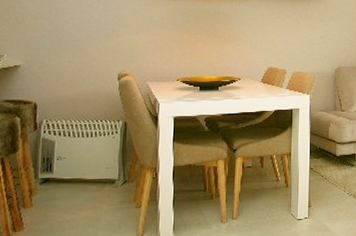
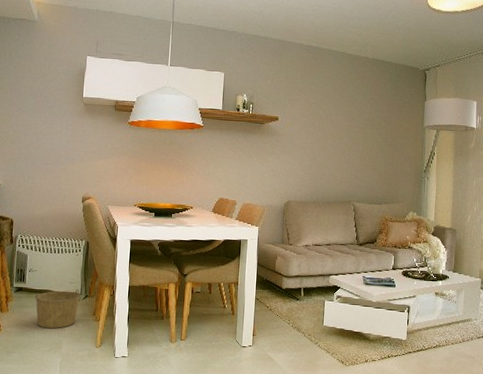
basket: none [65,175,118,222] -> present [35,289,80,329]

